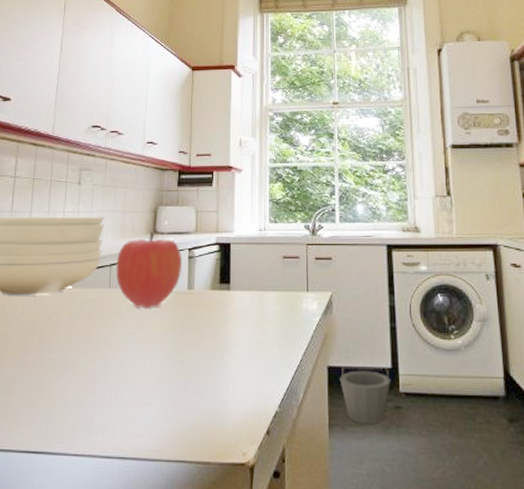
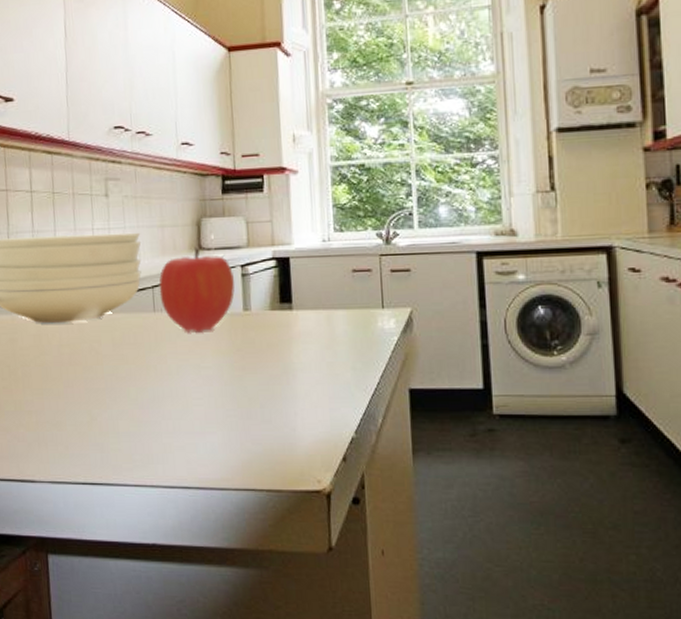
bucket: present [339,366,391,425] -> none [423,388,483,449]

